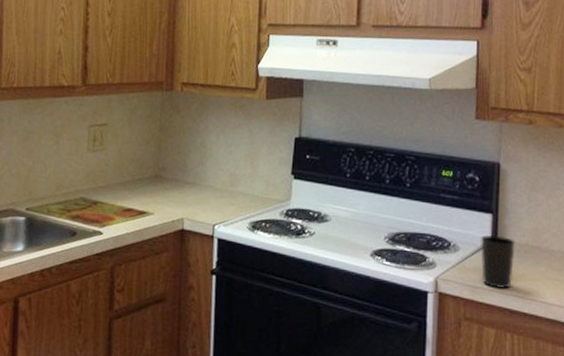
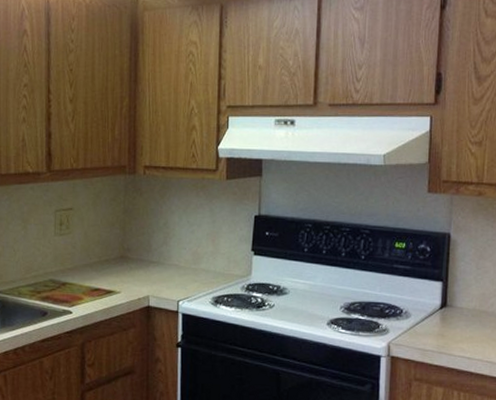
cup: present [480,234,515,289] -> none [430,301,464,351]

